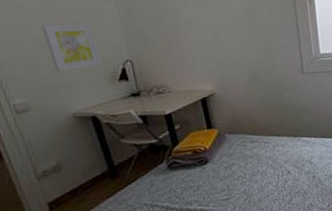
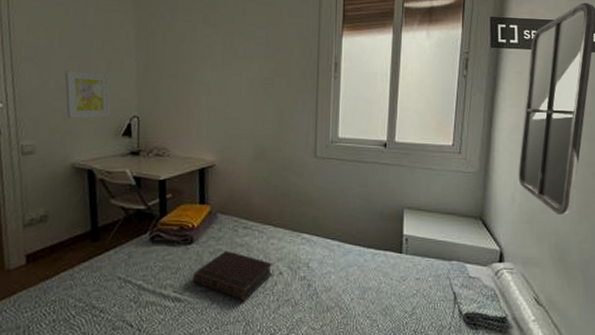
book: none [213,163,283,201] -> present [192,250,273,302]

